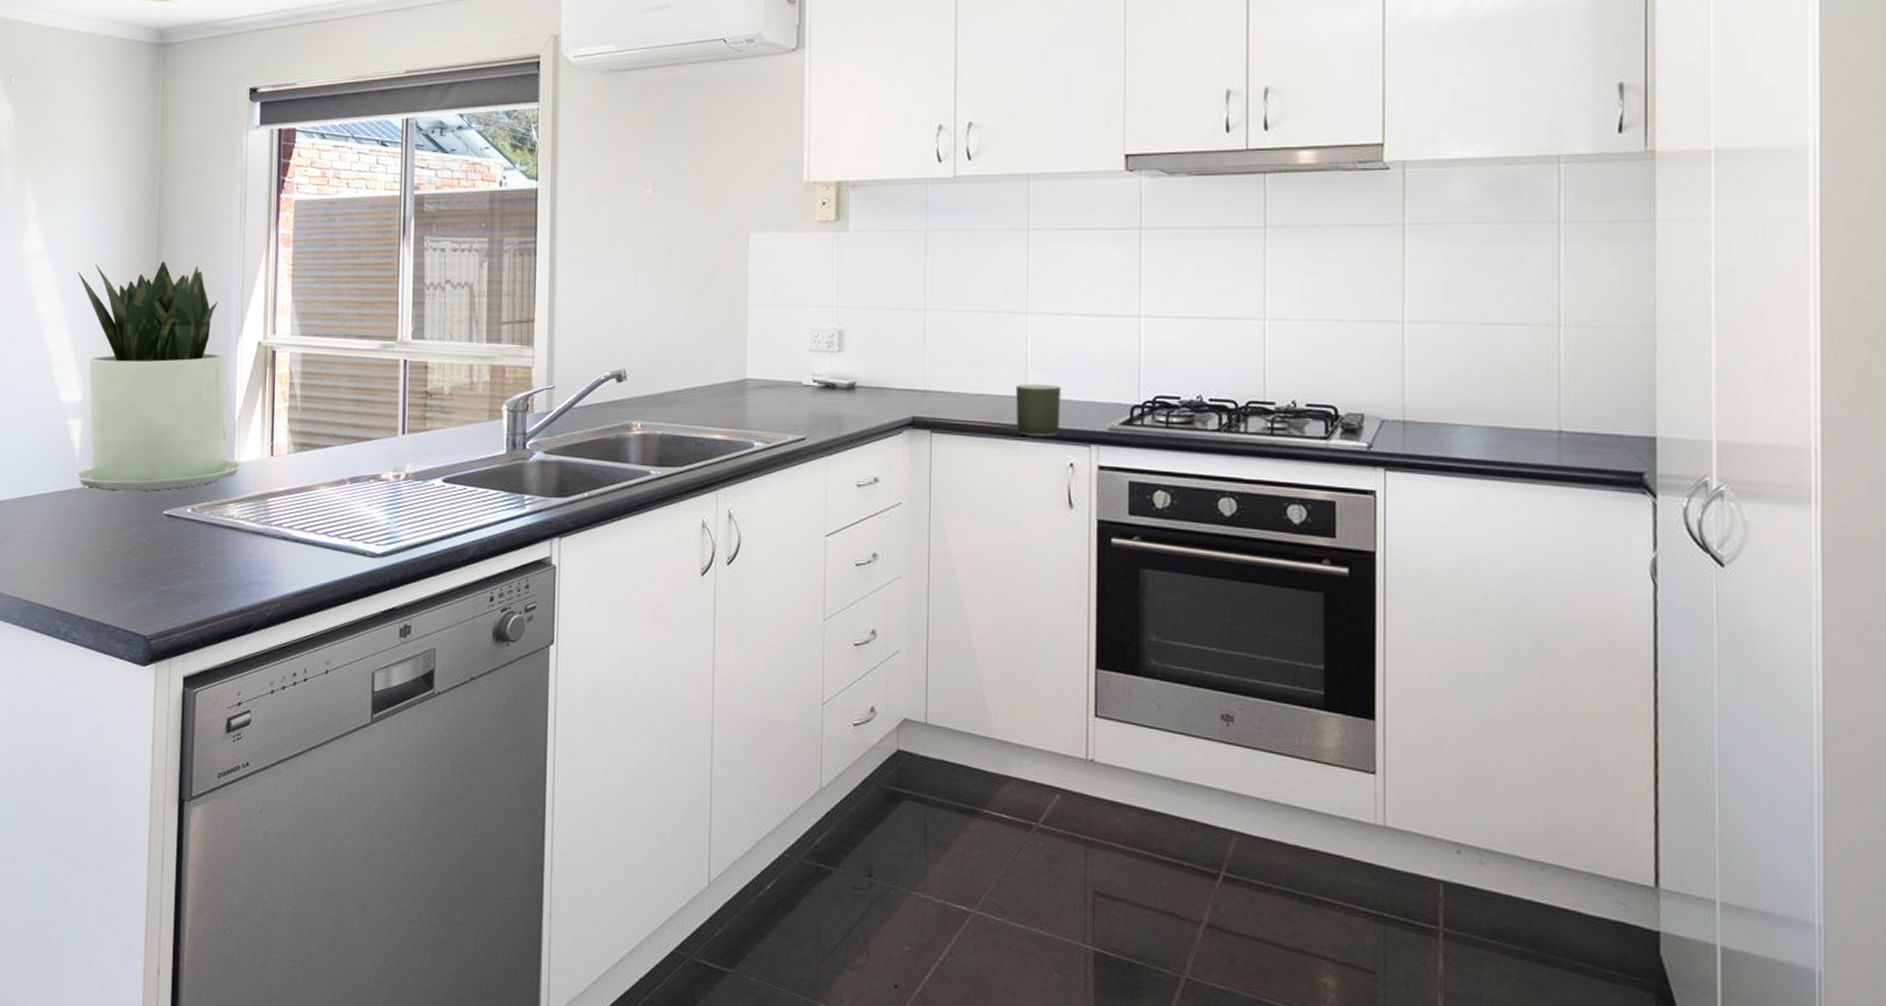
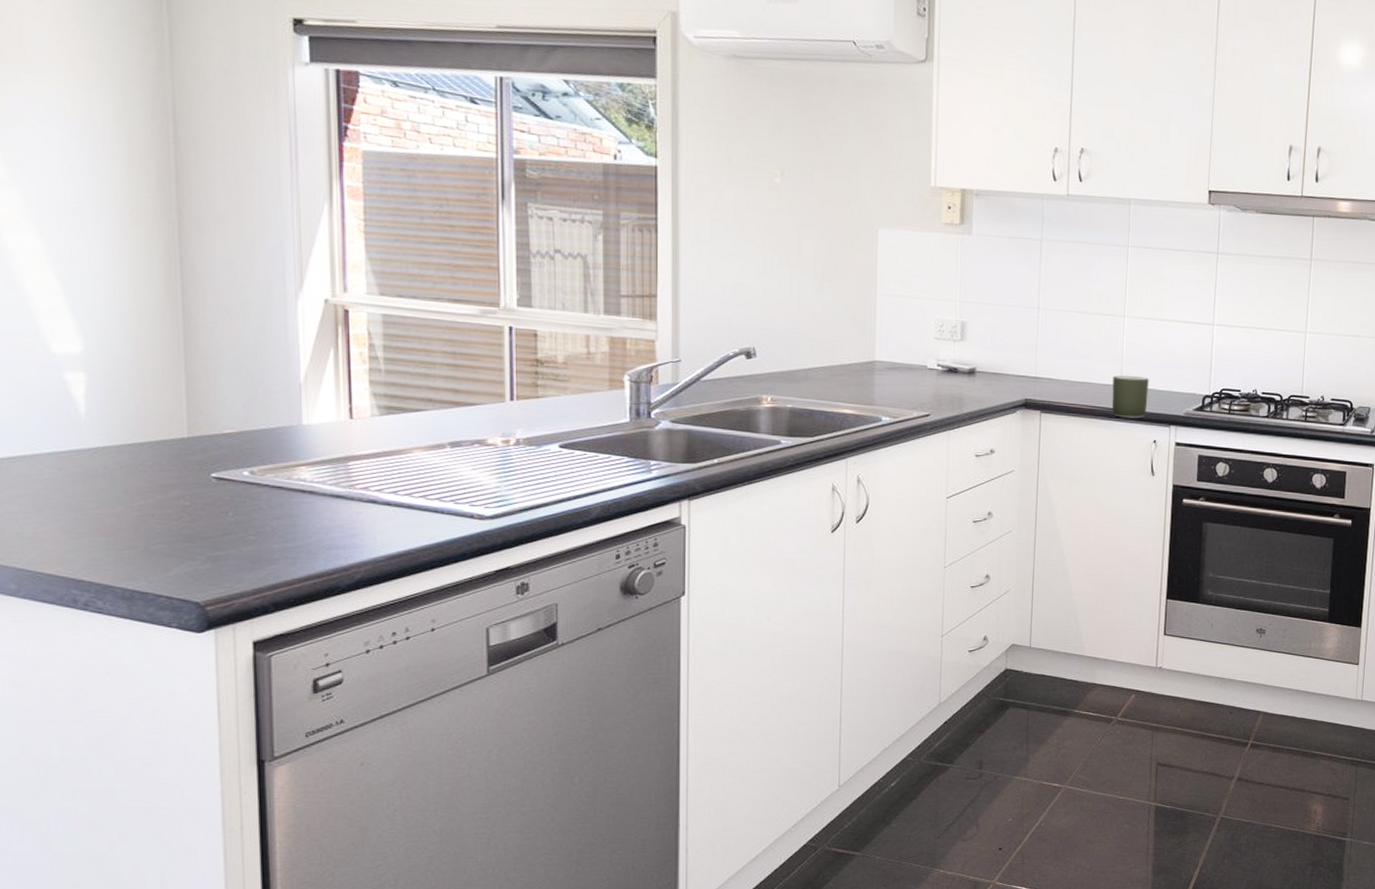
planter: present [75,261,243,491] -> none [60,199,314,453]

